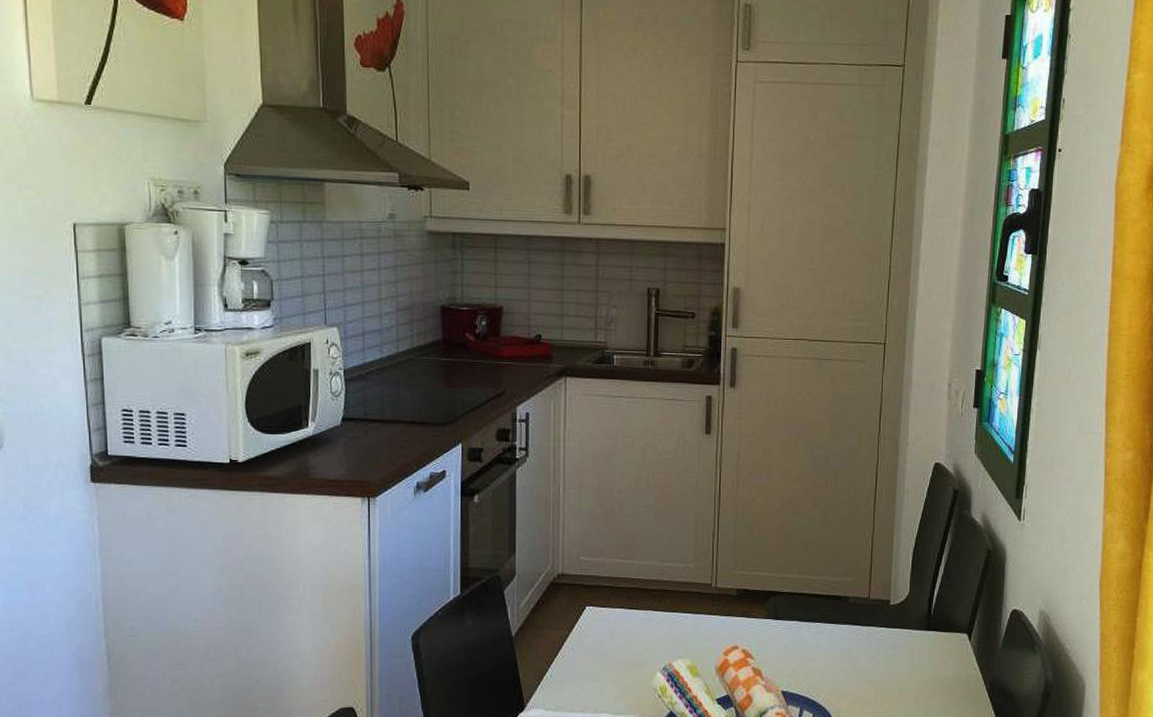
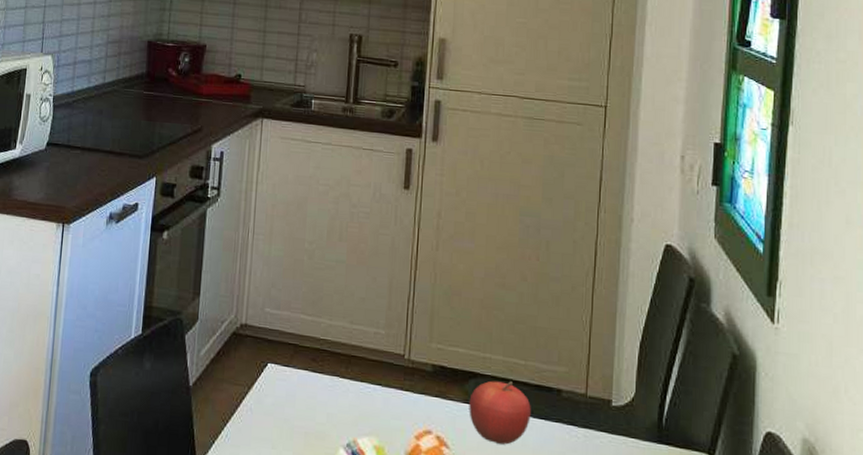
fruit: none [770,595,823,649] -> present [469,380,531,445]

